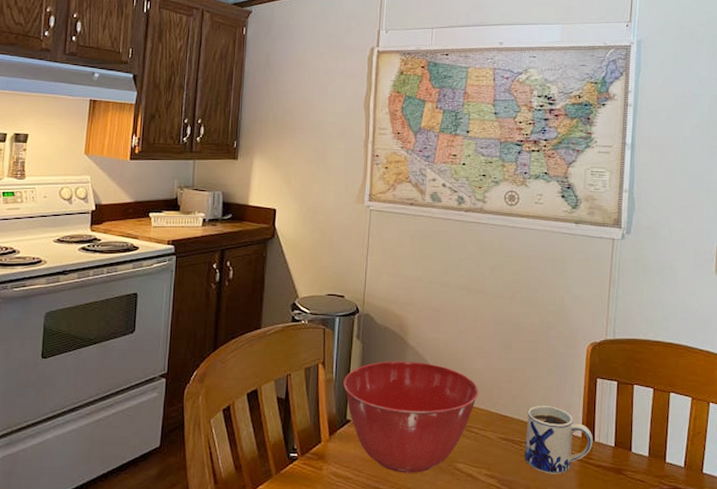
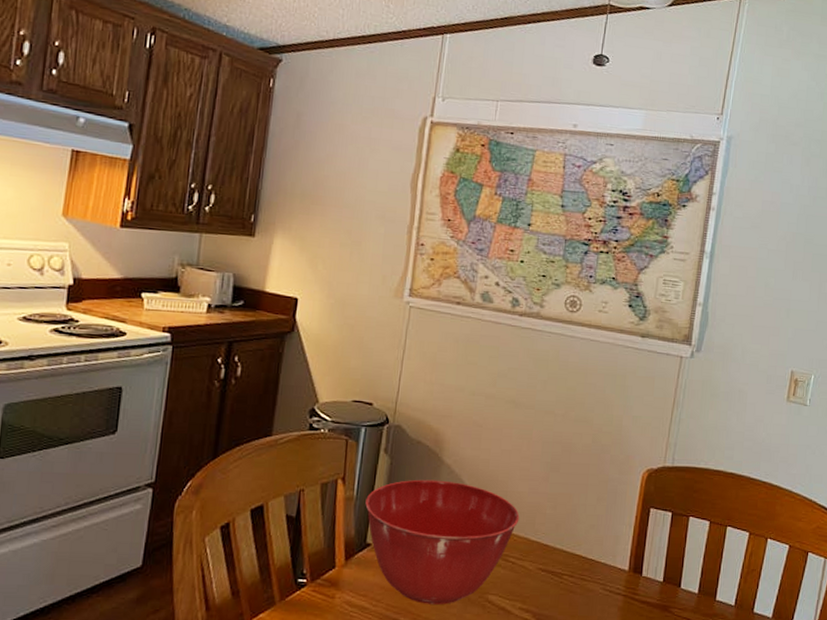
mug: present [524,405,593,474] -> none [564,534,641,610]

